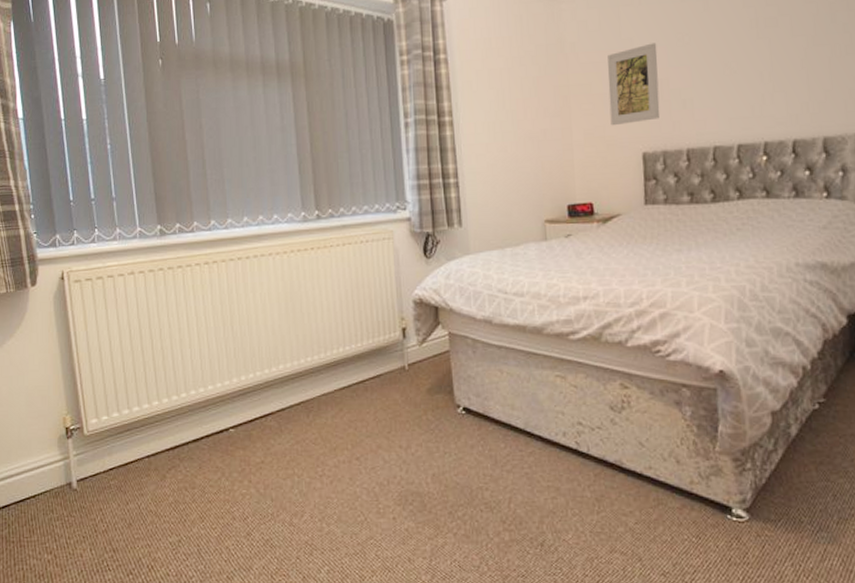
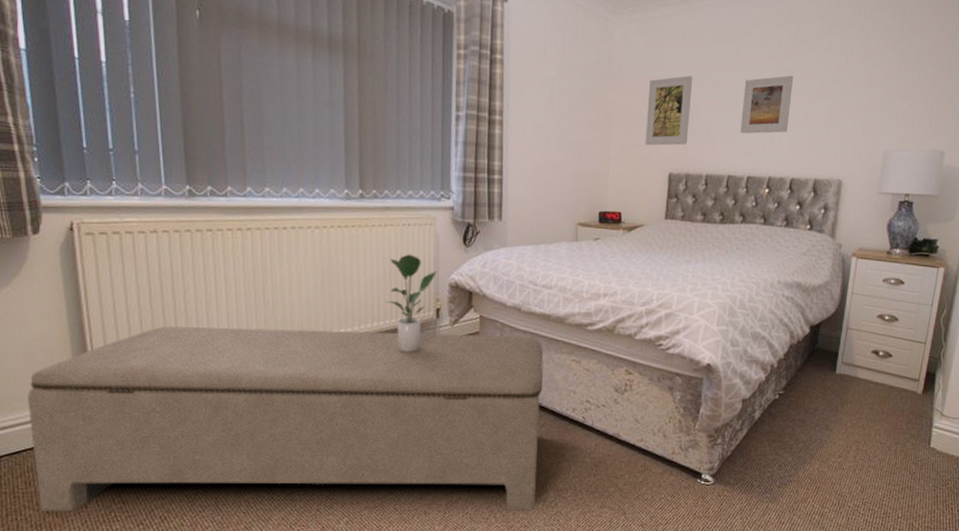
bench: none [30,352,532,562] -> present [27,326,544,512]
potted plant: none [350,272,399,379] -> present [385,254,437,353]
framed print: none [719,23,780,98] -> present [740,75,793,134]

